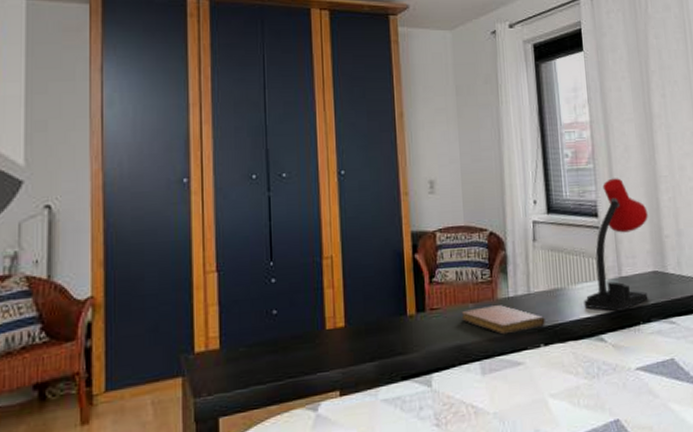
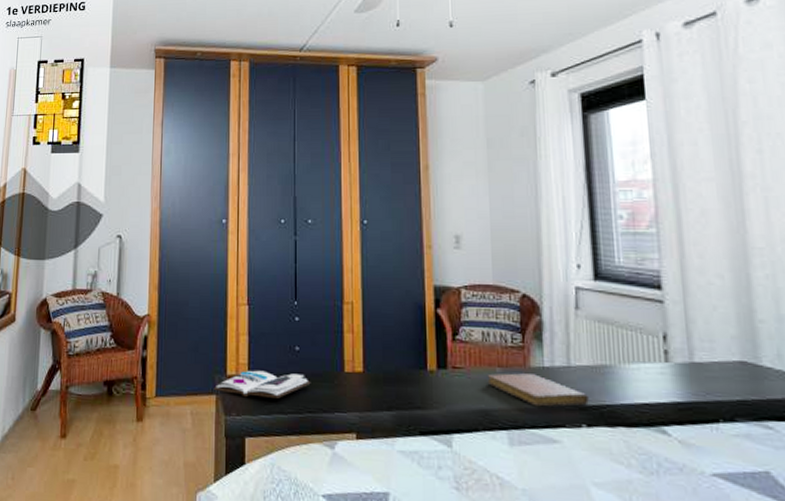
book: none [180,338,291,375] -> present [214,370,311,398]
desk lamp: present [584,178,648,312] -> none [640,246,734,403]

